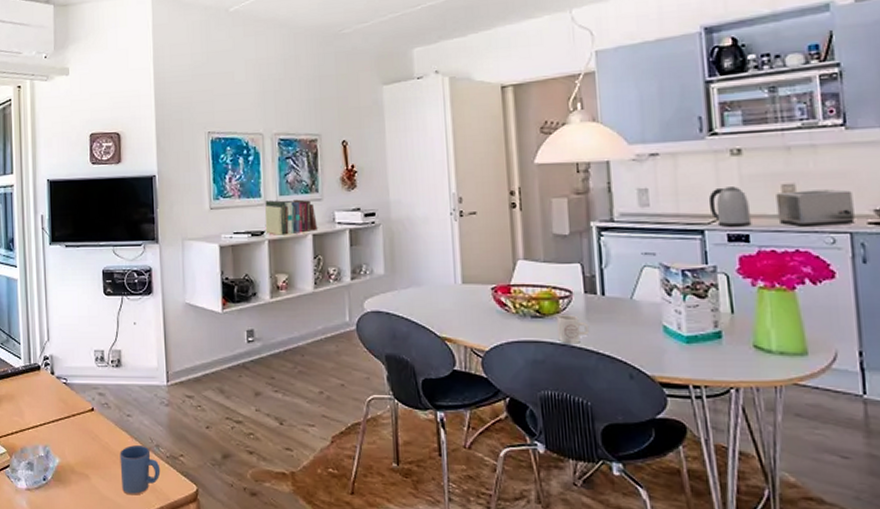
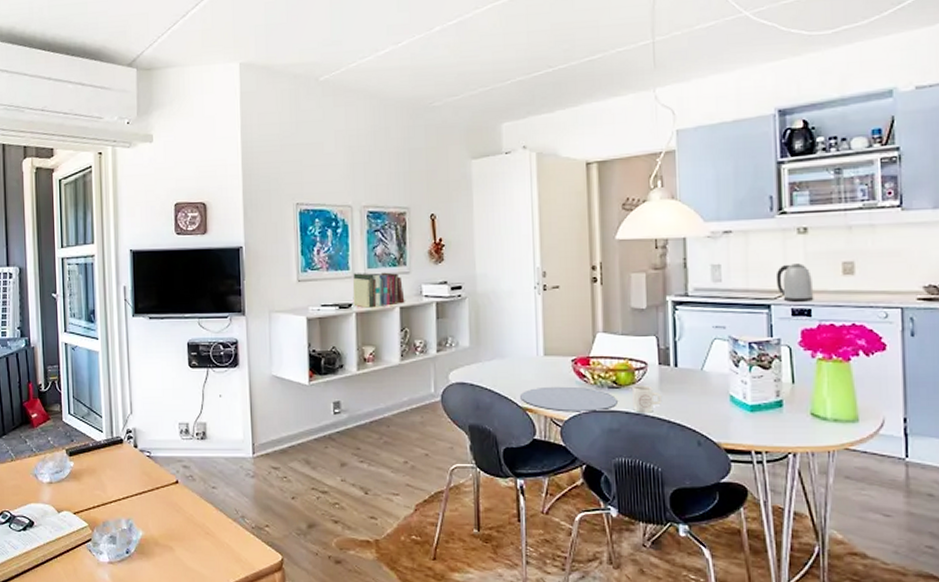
mug: present [120,445,161,495] -> none [204,517,246,566]
placemat: none [438,315,542,343] -> present [520,386,618,412]
toaster: present [776,189,855,227] -> none [837,267,906,302]

